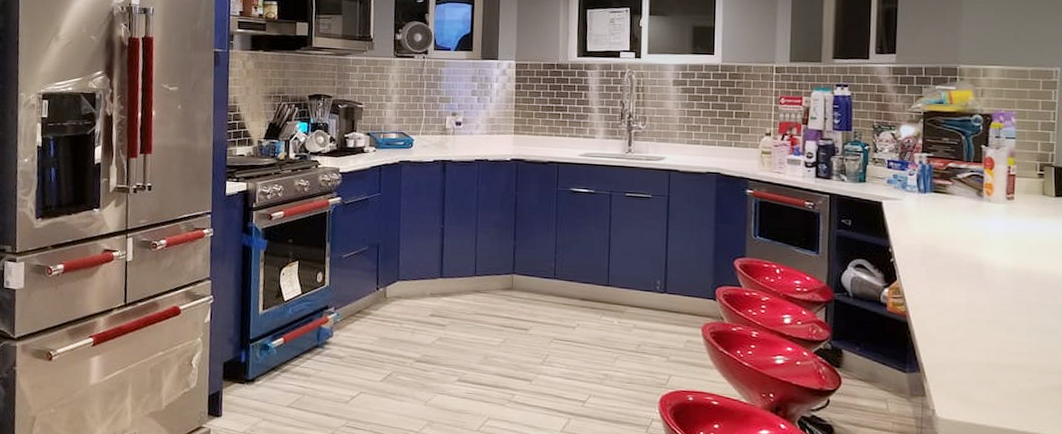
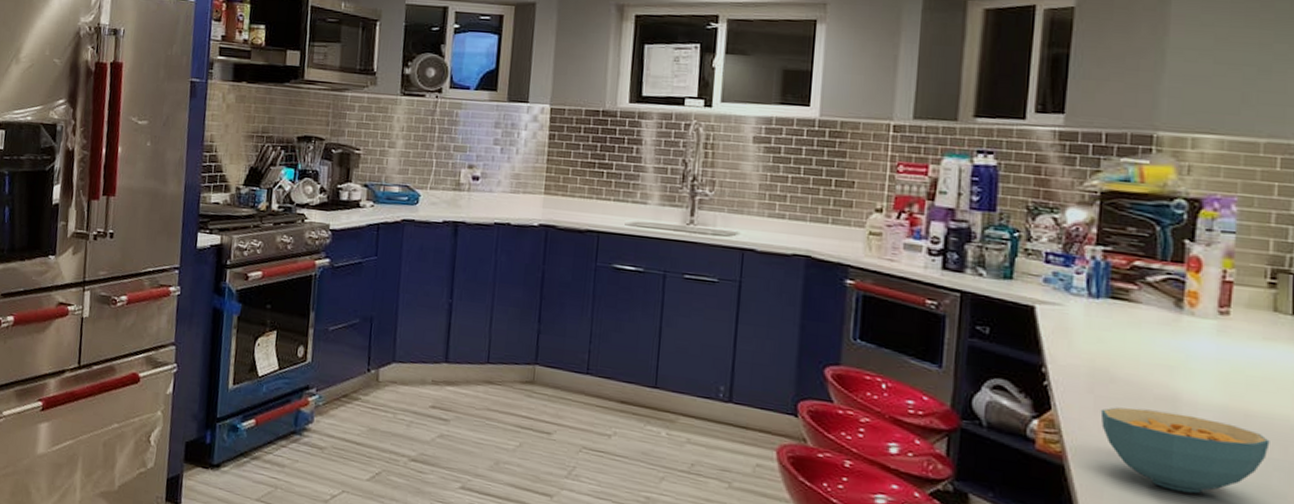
cereal bowl: none [931,274,1045,335] -> present [1100,407,1270,494]

